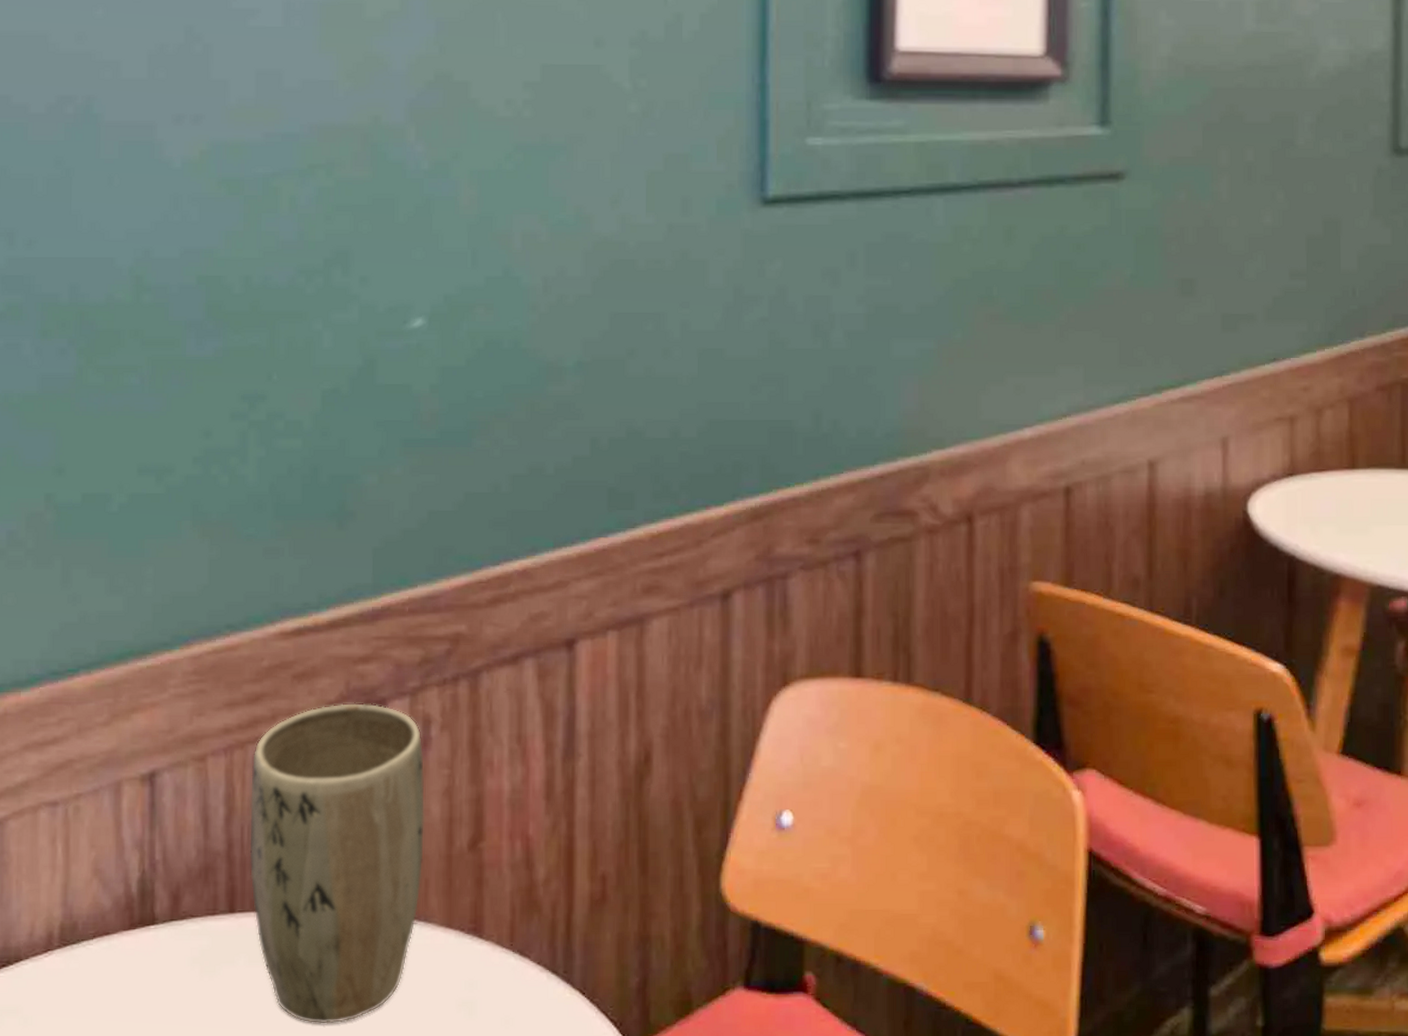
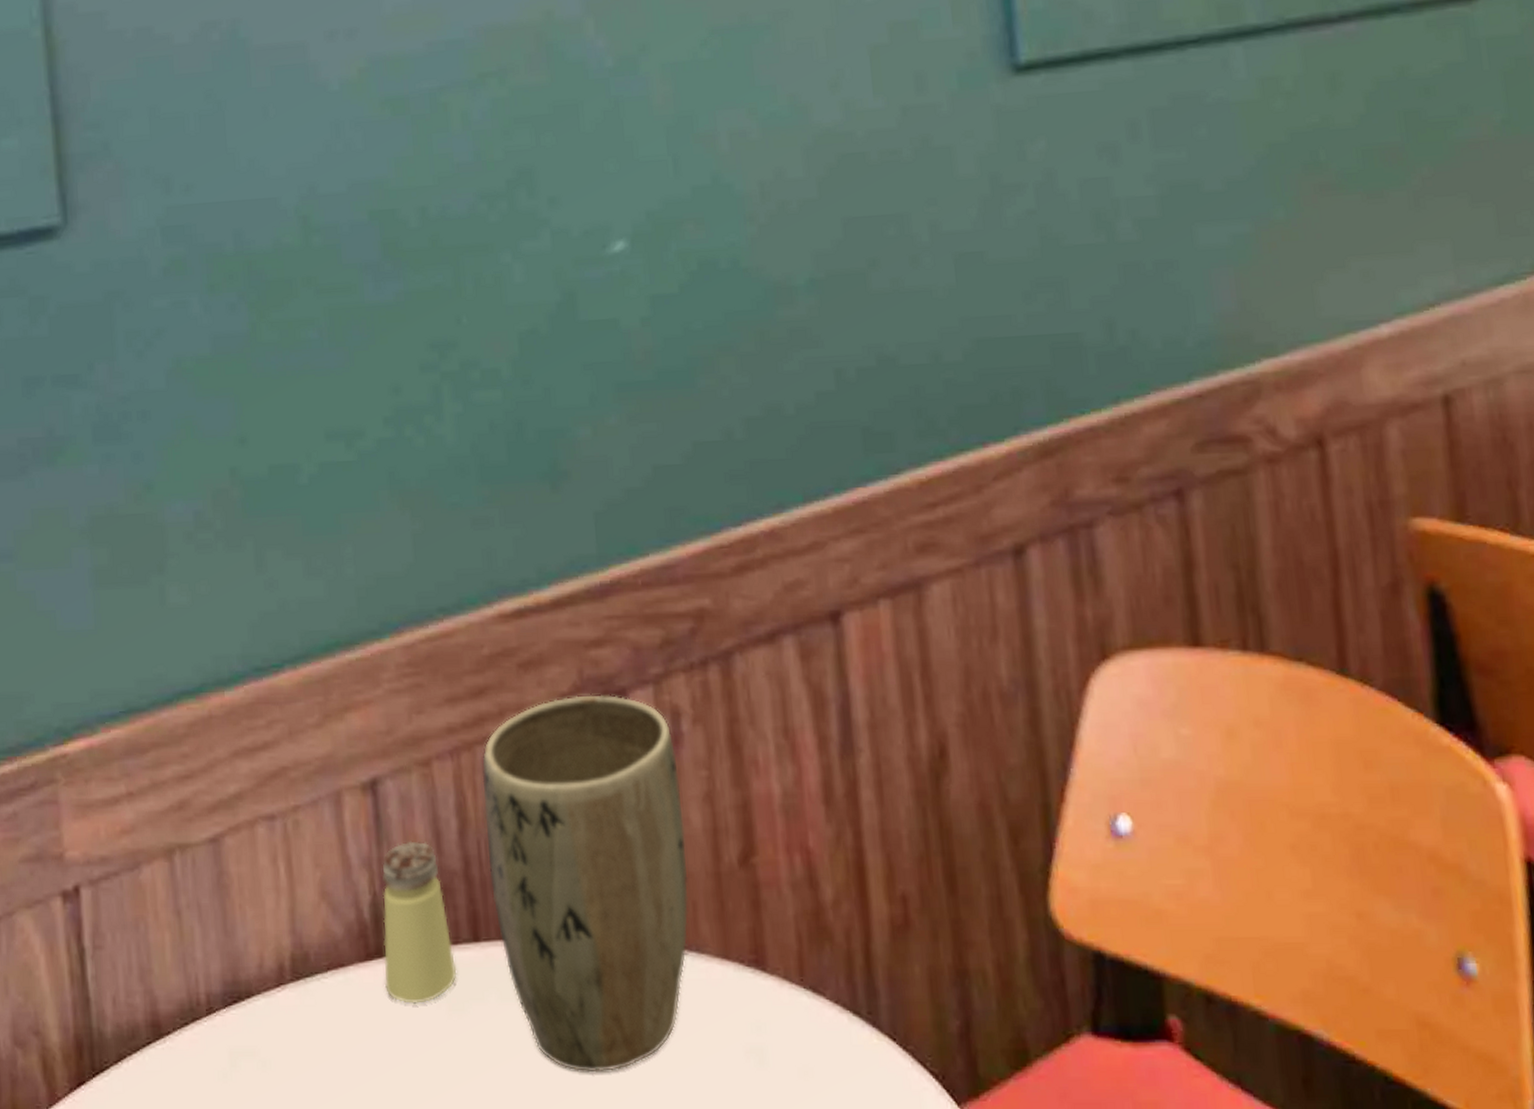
saltshaker: none [145,826,212,967] -> present [381,841,457,1004]

